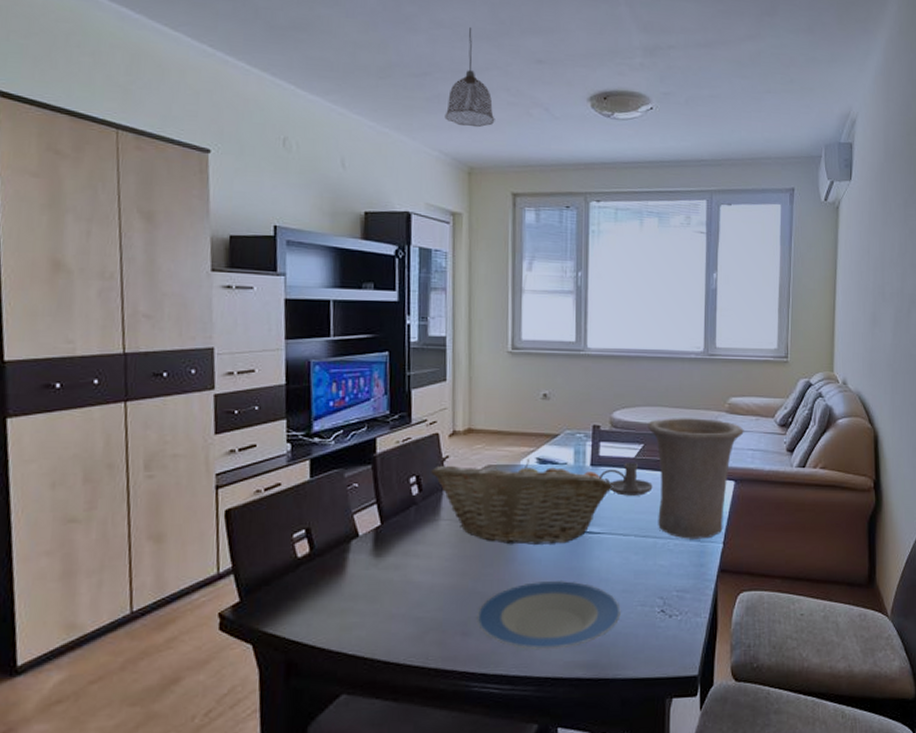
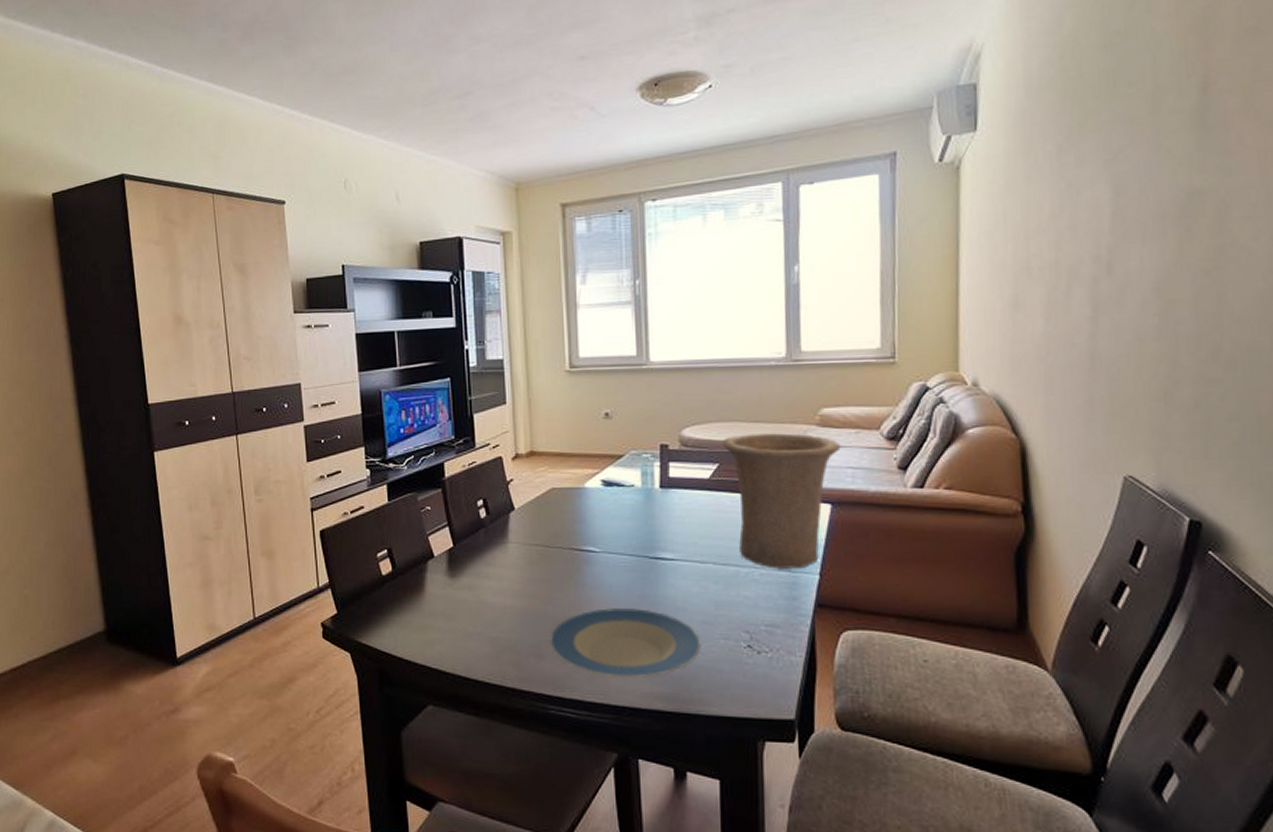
fruit basket: present [431,459,614,545] -> none [497,481,687,570]
pendant lamp: present [444,27,495,128] -> none [489,36,539,141]
candle holder: present [600,463,653,496] -> none [670,484,732,520]

